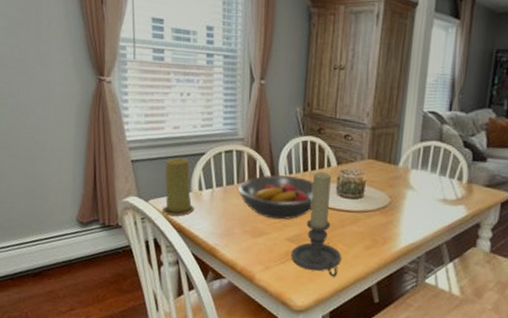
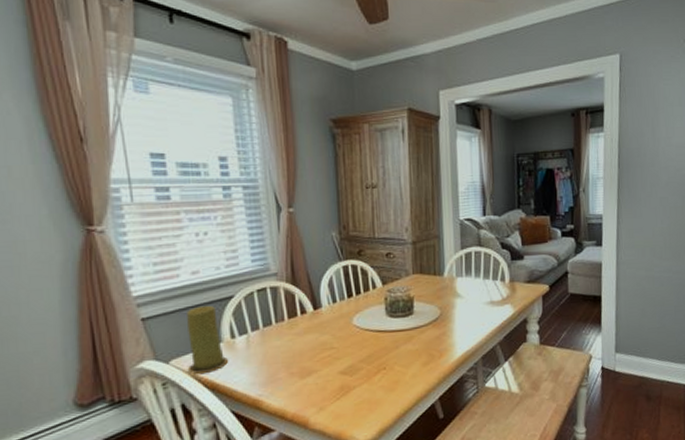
fruit bowl: present [237,174,315,220] -> none [276,304,363,355]
candle holder: present [291,172,342,277] -> none [346,295,401,402]

